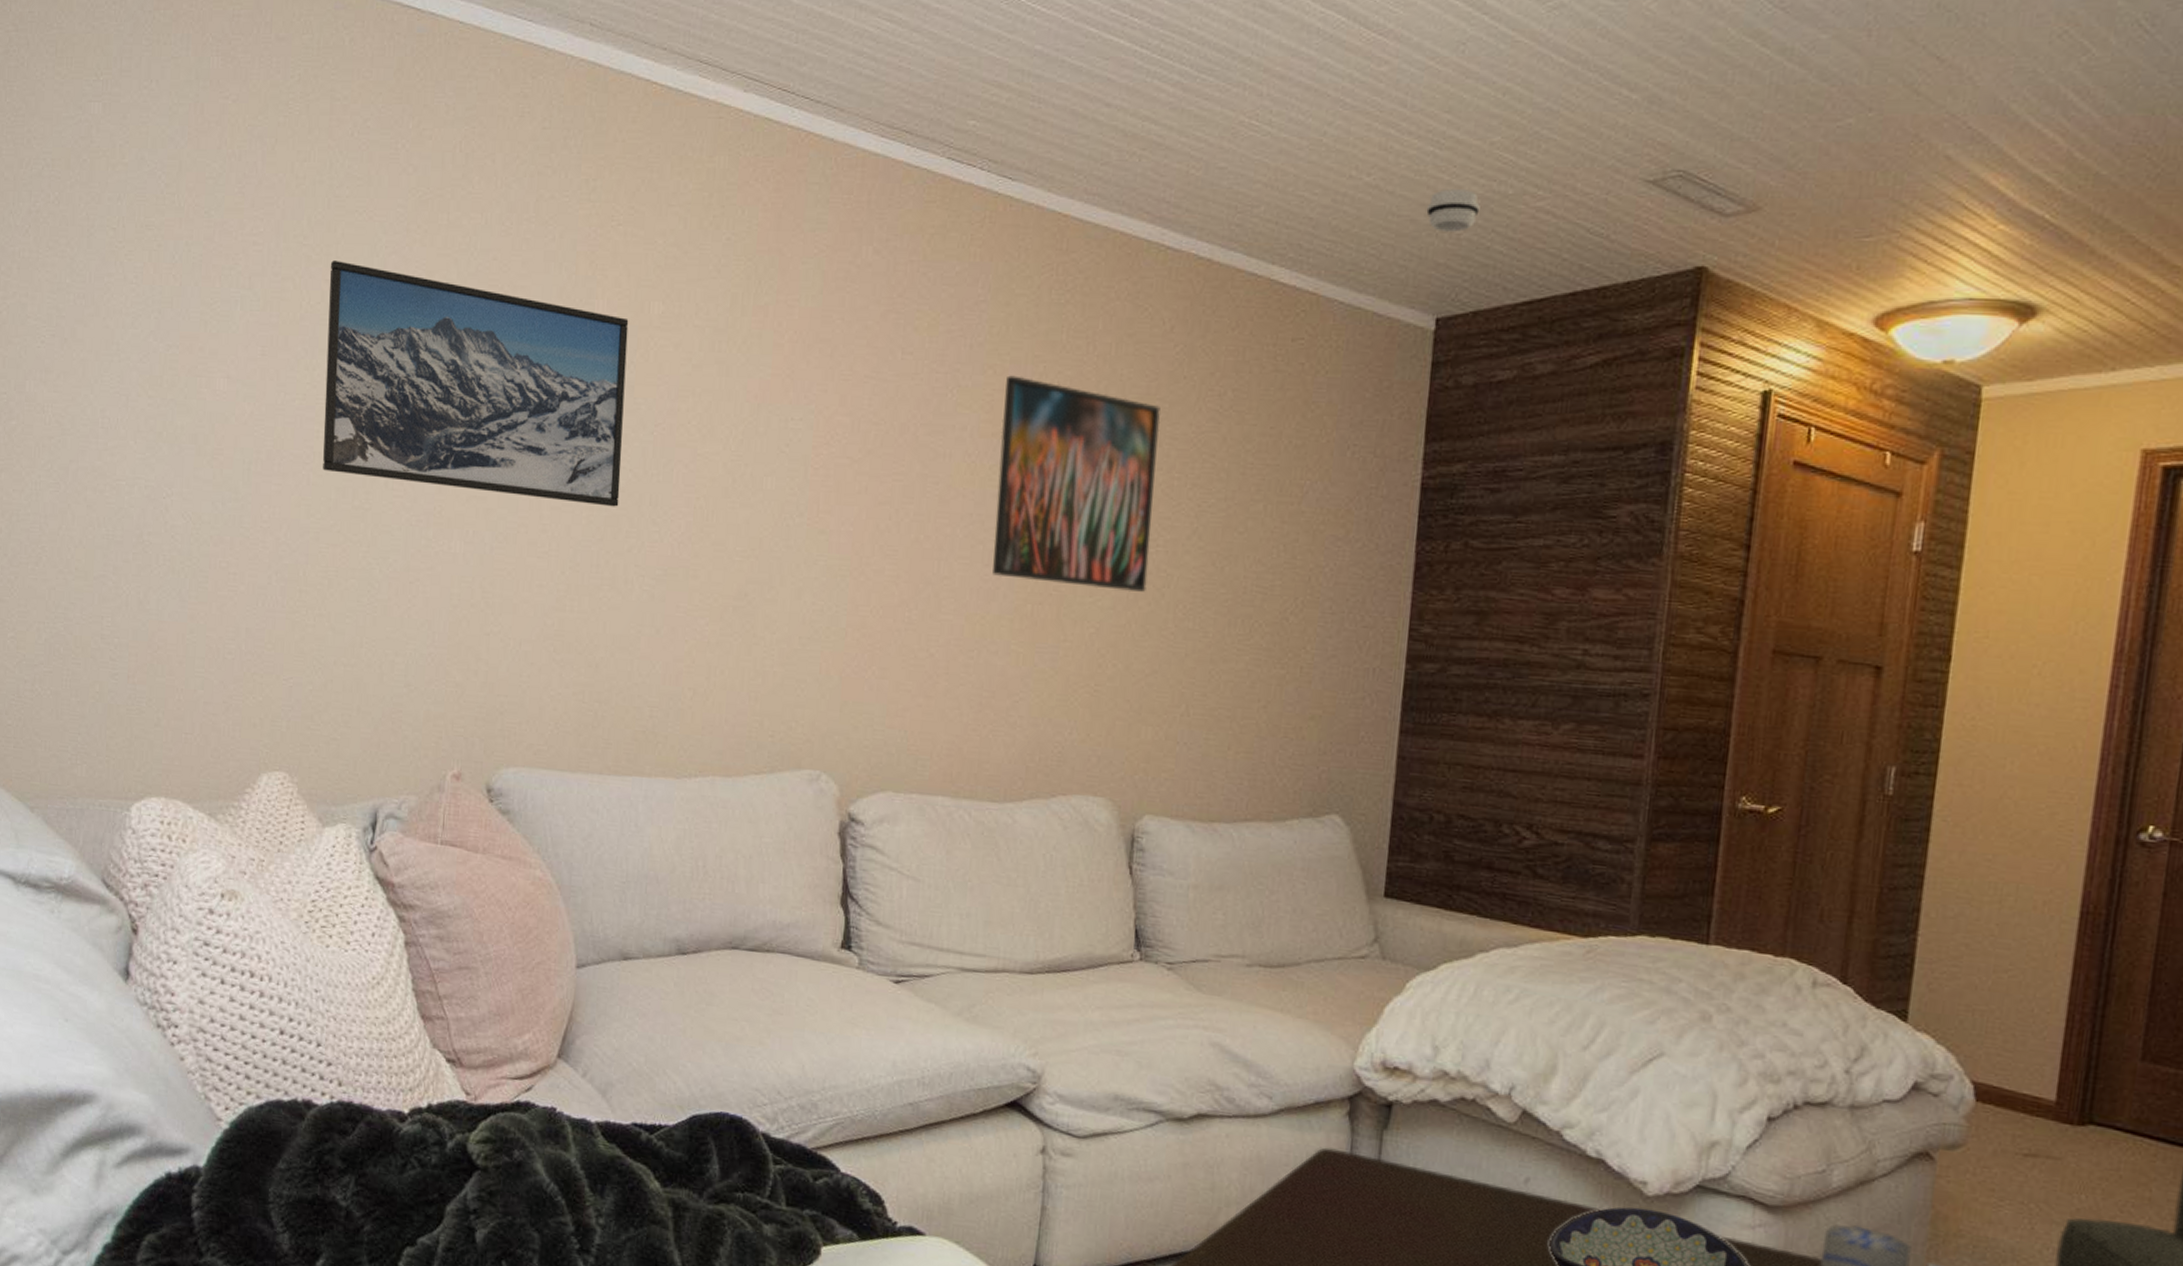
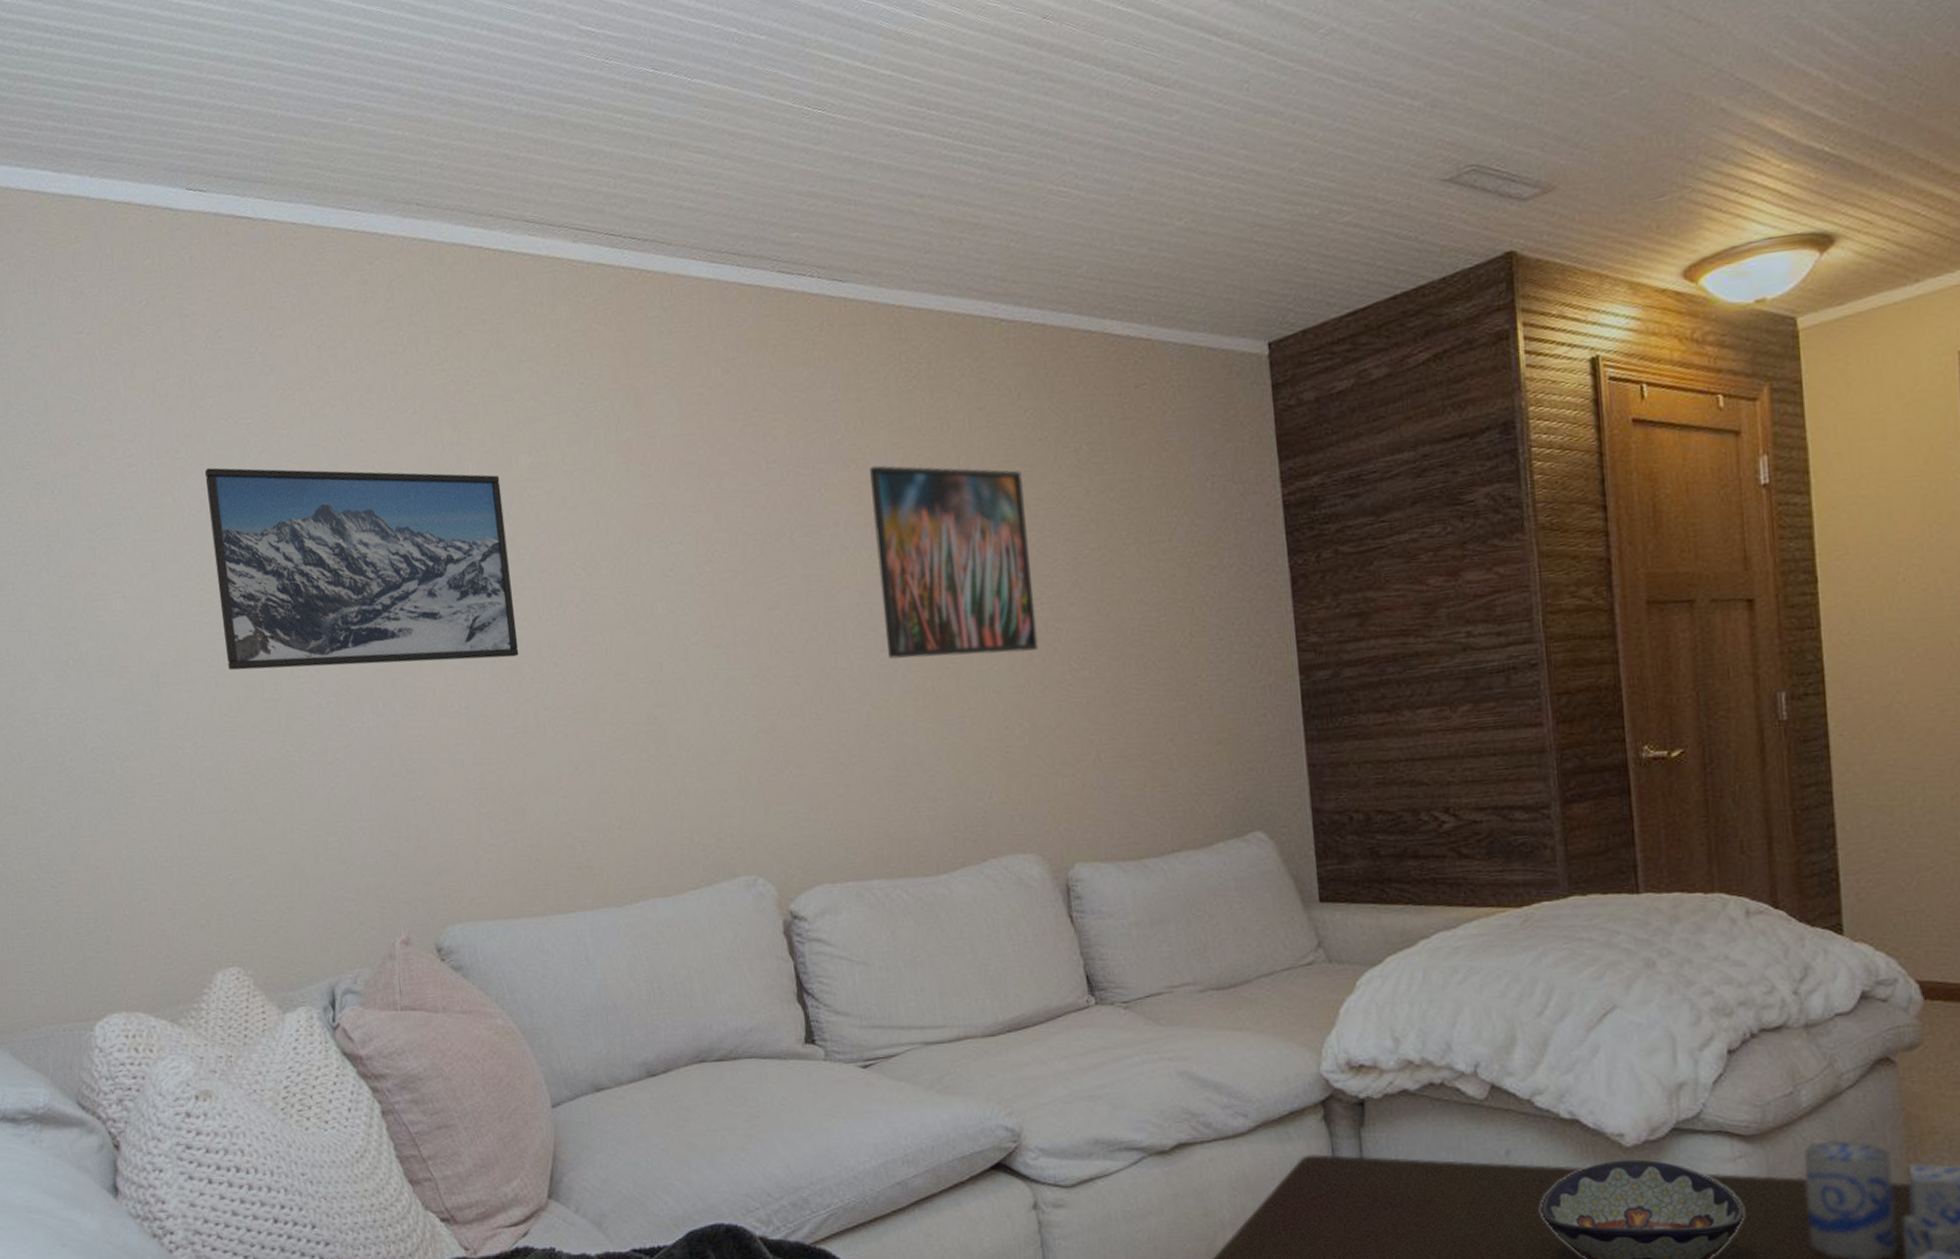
smoke detector: present [1426,189,1480,232] -> none [1240,217,1291,261]

